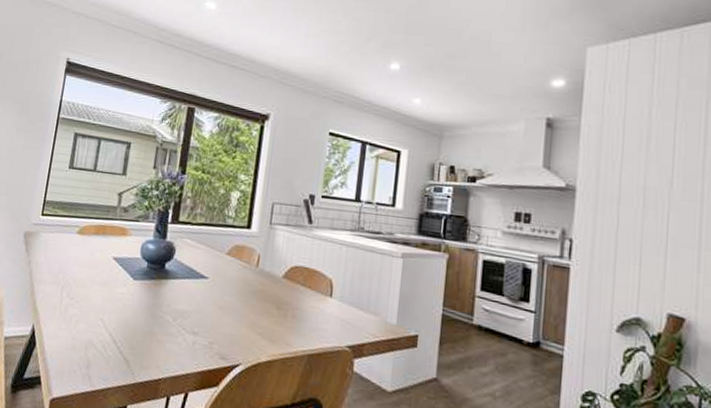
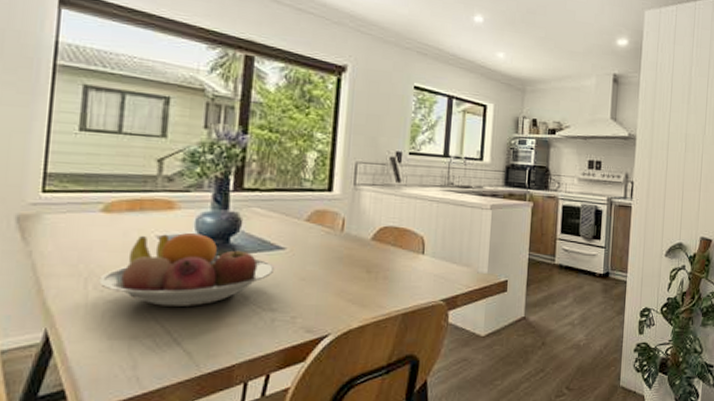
fruit bowl: none [70,256,199,321] -> present [99,233,275,306]

